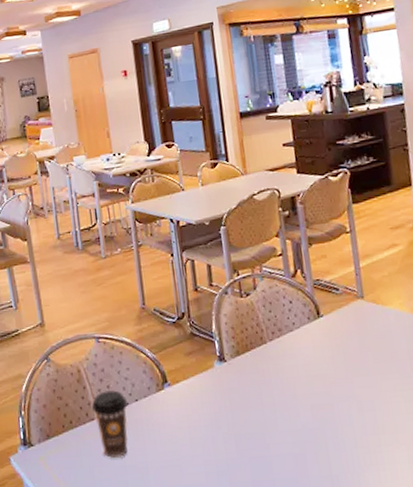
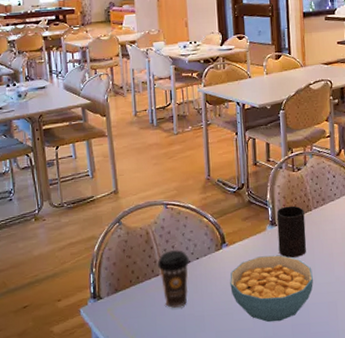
cereal bowl: none [175,396,275,478] -> present [230,255,313,323]
cup: none [224,337,264,400] -> present [276,205,306,258]

